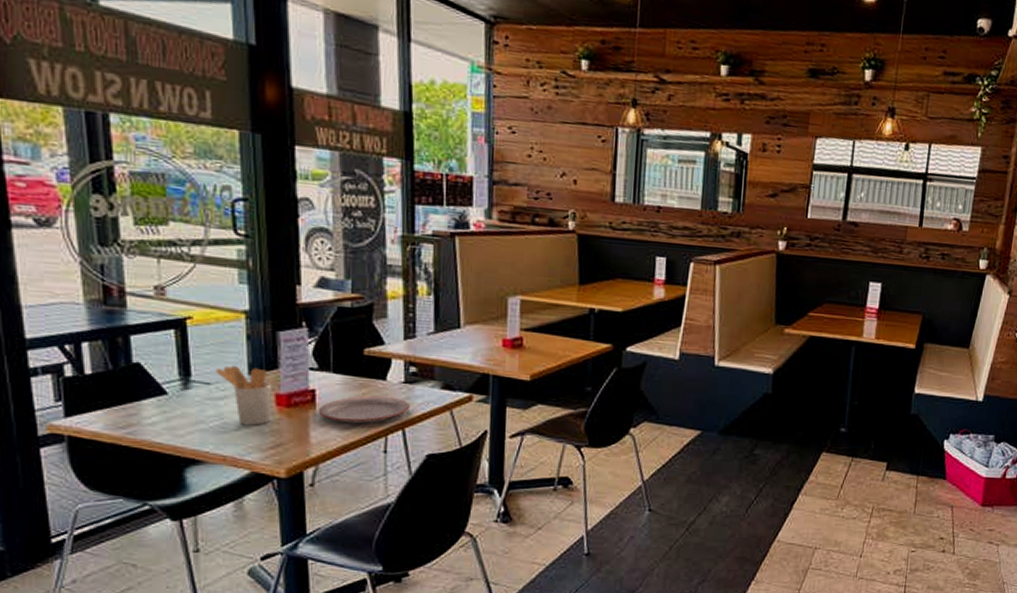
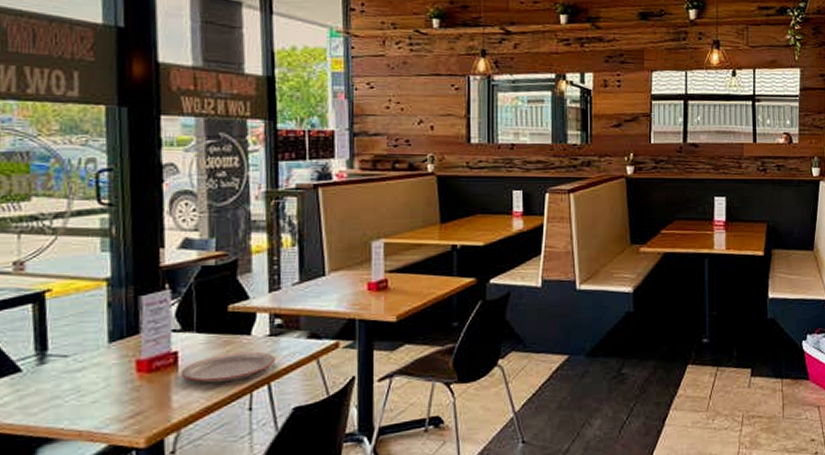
utensil holder: present [215,365,272,426] -> none [73,334,132,396]

